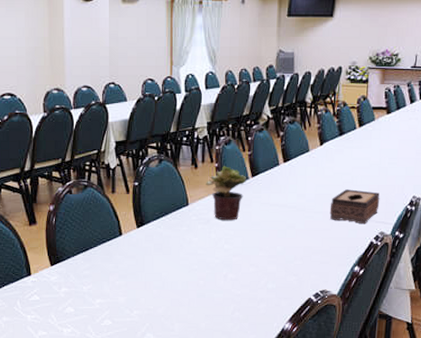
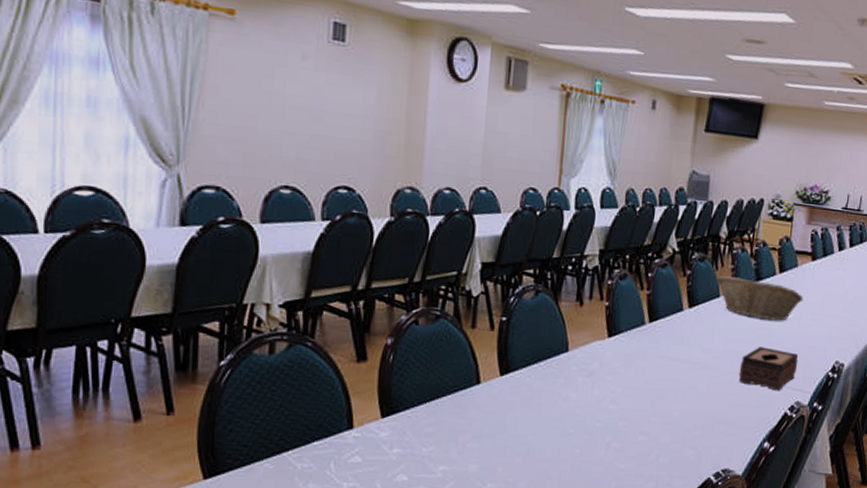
potted plant: present [206,166,246,220] -> none [592,306,642,375]
fruit basket: none [305,133,381,167] -> present [716,276,803,321]

